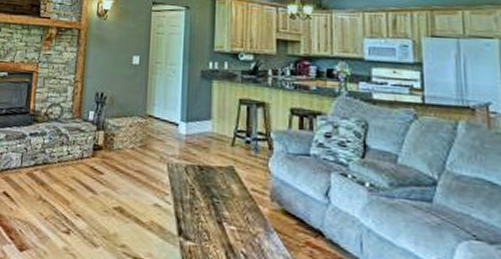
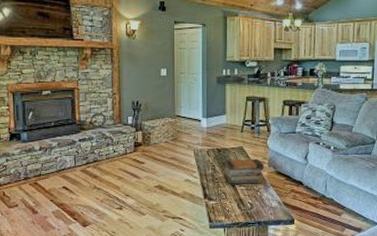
book stack: none [206,182,265,226] -> present [224,158,265,184]

